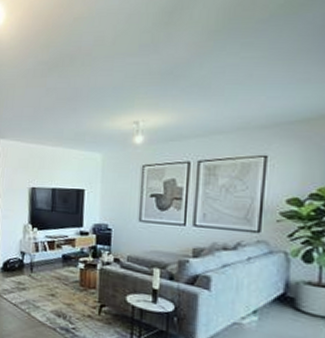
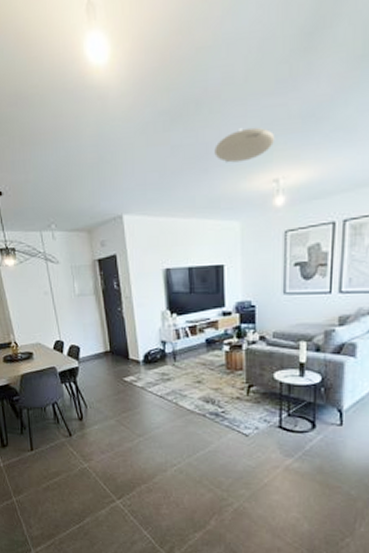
ceiling light: none [83,79,137,105] -> present [214,127,275,163]

